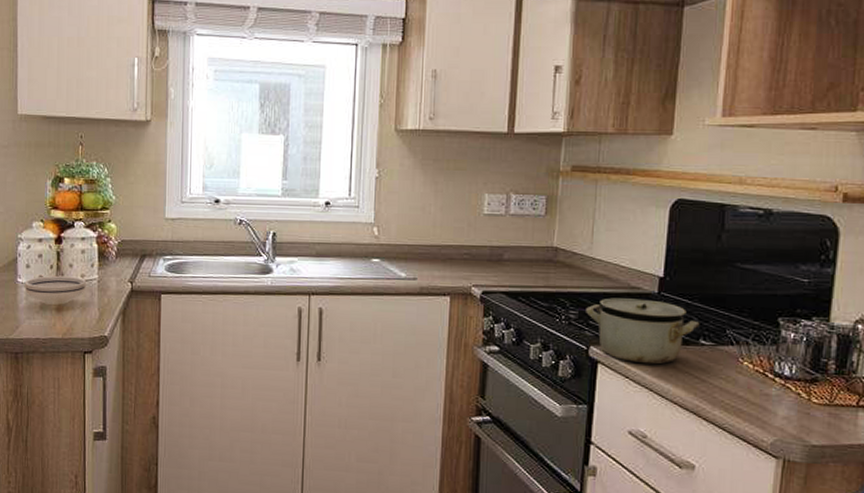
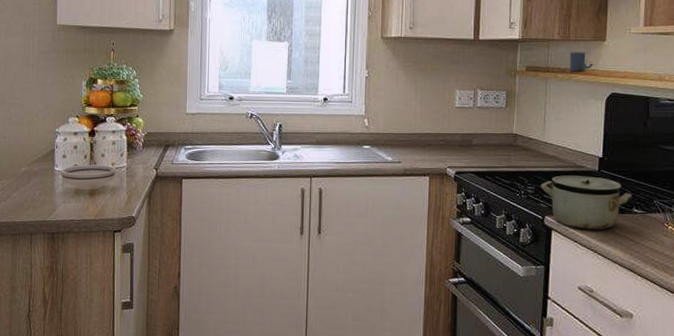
mug: none [625,148,656,175] -> present [569,52,593,73]

